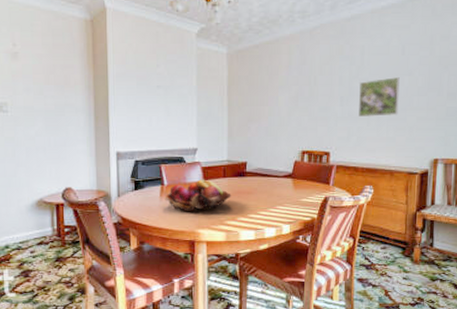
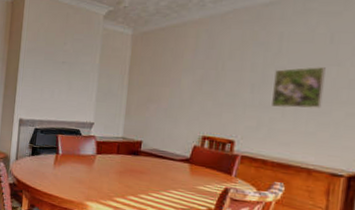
fruit basket: present [165,179,231,212] -> none [58,153,123,184]

